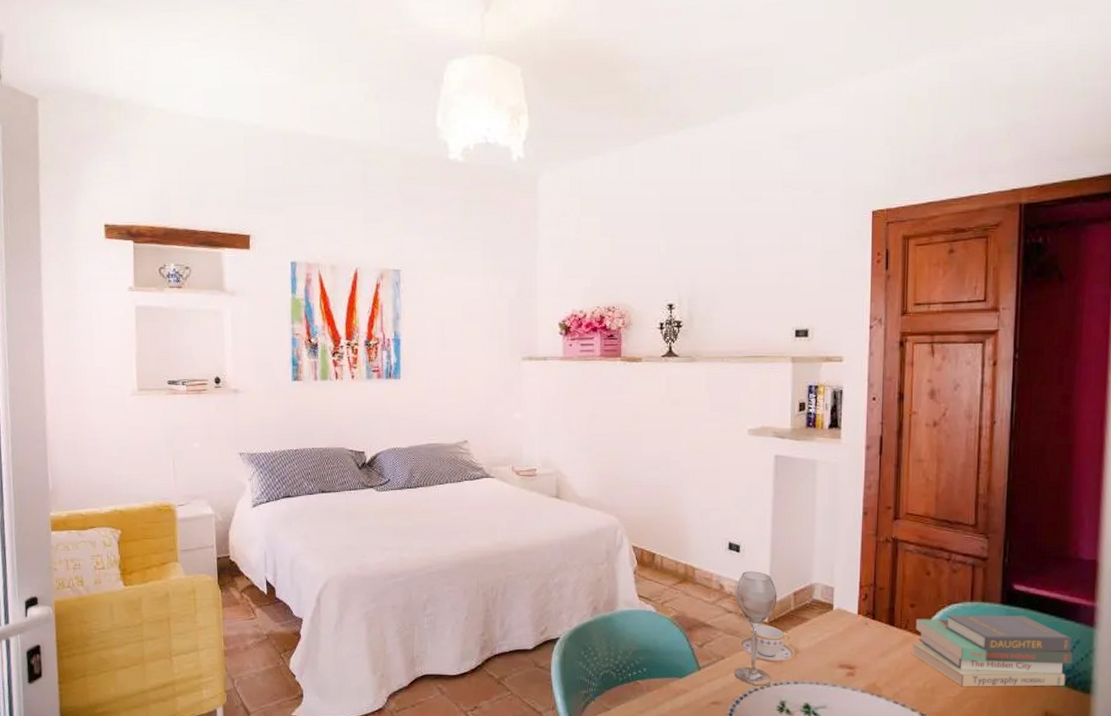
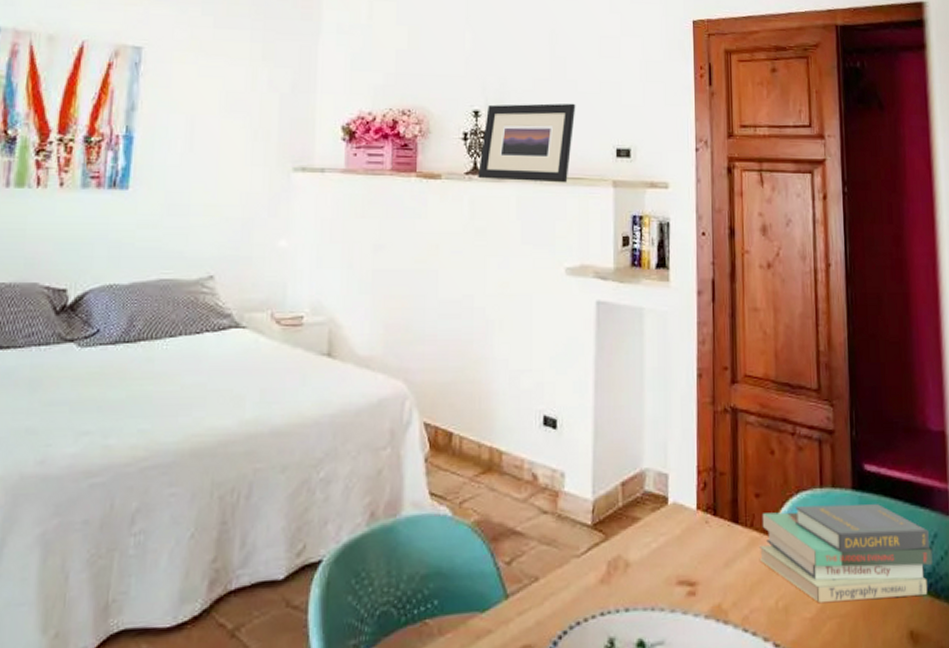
picture frame: none [673,293,759,361] -> present [478,103,576,183]
wineglass: present [734,571,777,686] -> none [551,454,602,618]
teacup: present [739,625,795,663] -> none [557,528,625,583]

